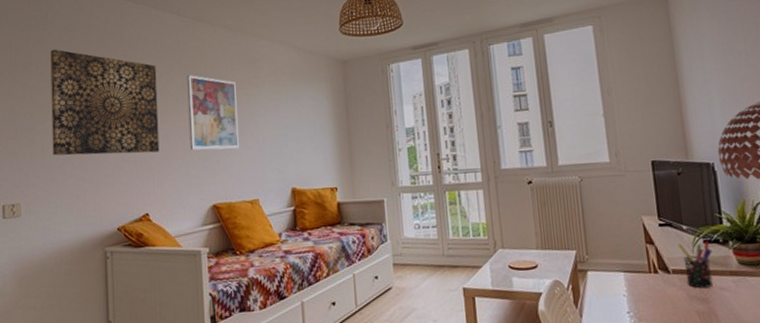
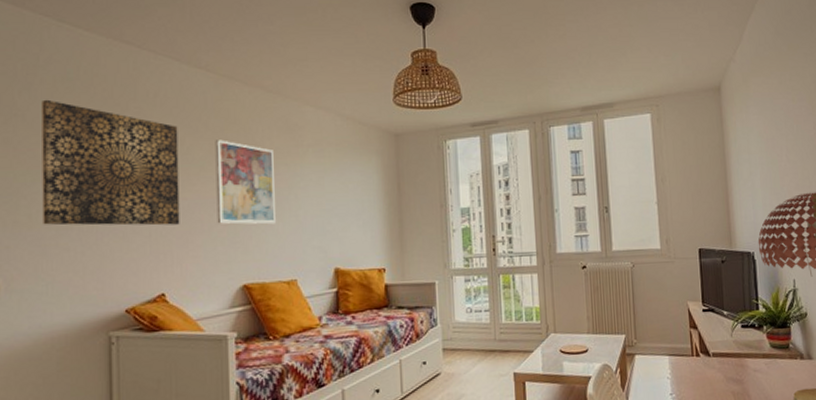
pen holder: present [677,241,713,289] -> none [718,326,749,371]

